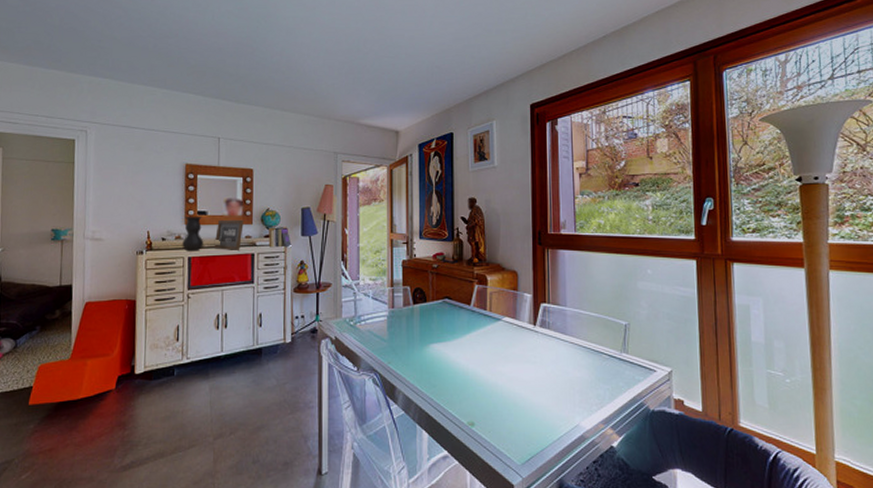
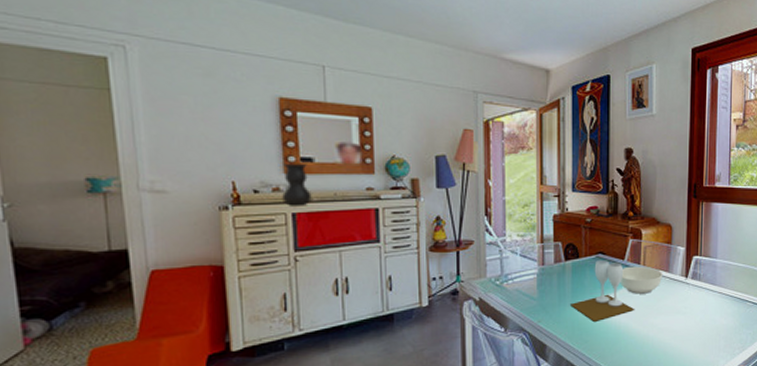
picture frame: present [214,219,244,250] -> none [325,168,363,205]
books: present [268,227,292,248] -> none [396,177,425,201]
wineglass: none [419,305,481,366] -> present [570,260,634,321]
bowl: none [466,312,510,340] -> present [620,266,663,294]

